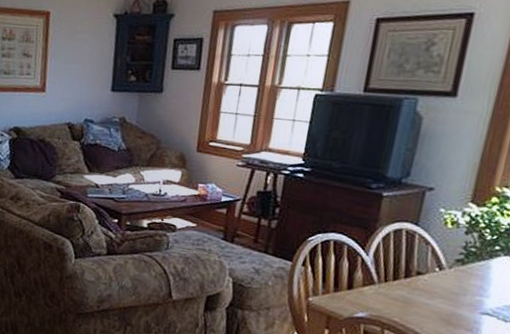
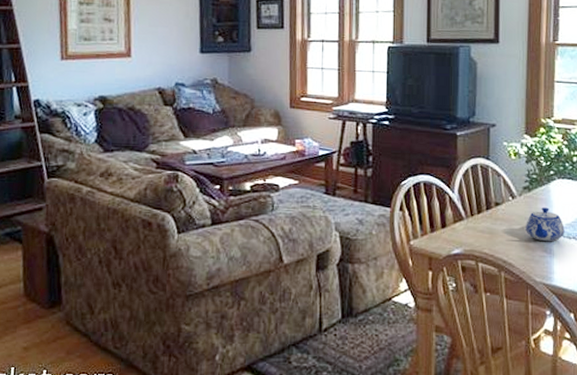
teapot: none [449,284,502,322] -> present [526,207,565,242]

